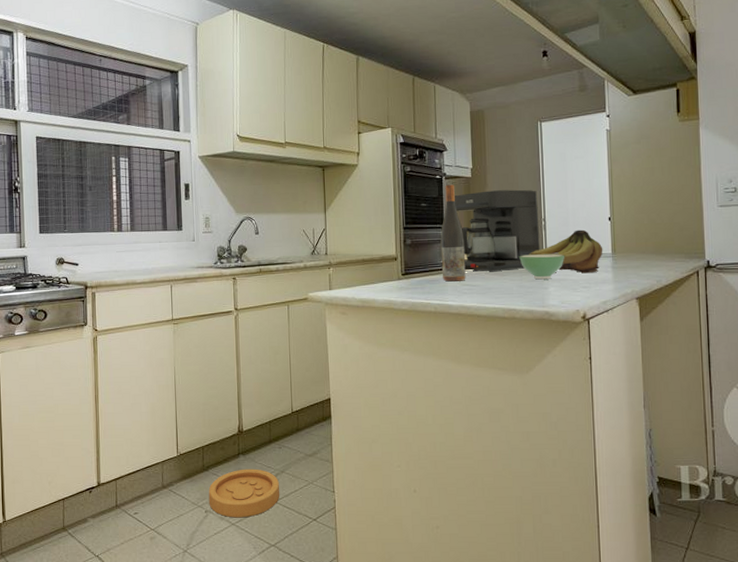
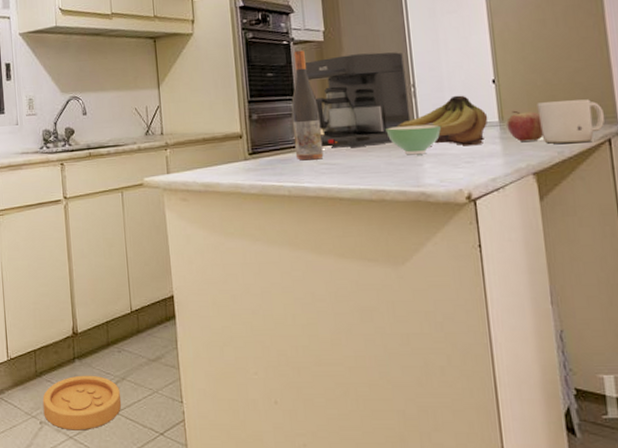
fruit: none [618,244,646,271] -> present [507,110,543,141]
mug: none [643,237,696,274] -> present [536,99,605,144]

